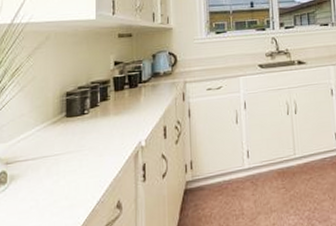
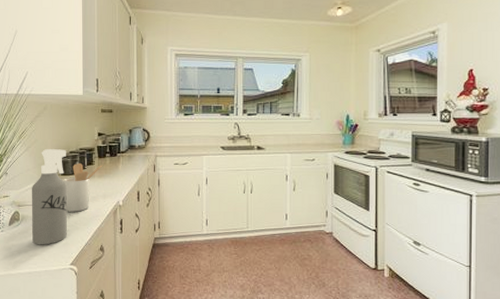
spray bottle: none [24,85,74,214] -> present [32,149,67,245]
utensil holder: none [69,99,120,163] -> present [63,162,103,212]

